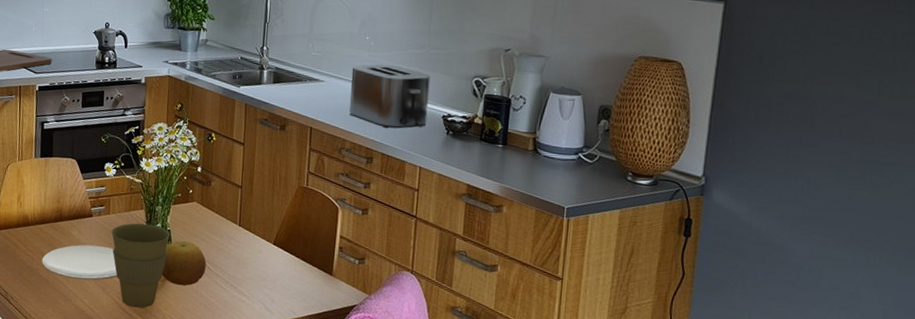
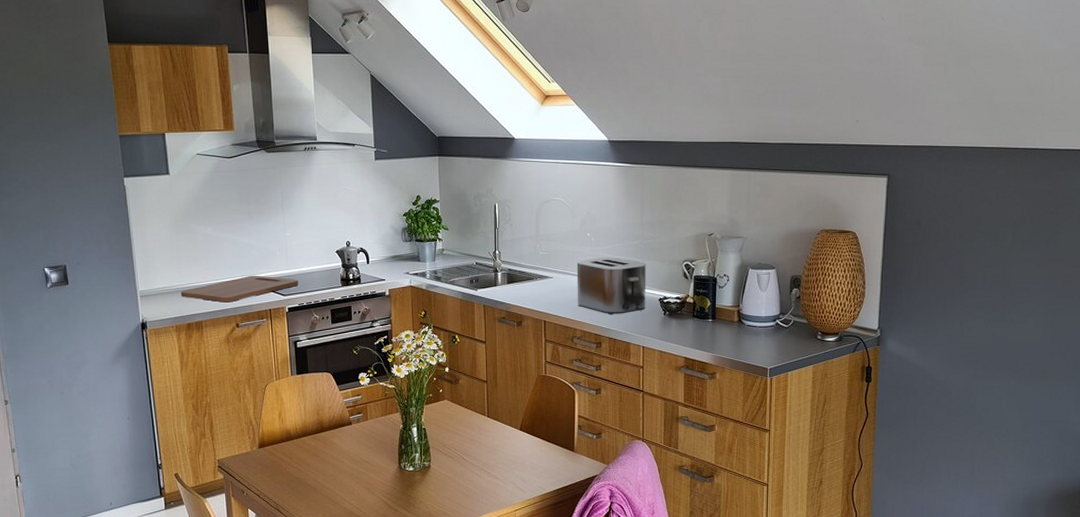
plate: present [42,245,118,281] -> none [308,450,380,484]
cup: present [111,223,171,308] -> none [371,425,426,503]
fruit: present [162,240,206,286] -> none [421,436,461,478]

